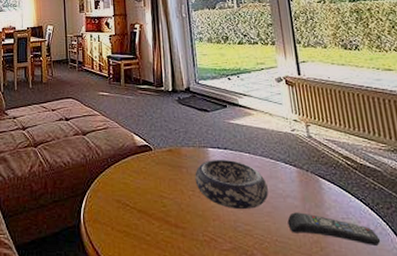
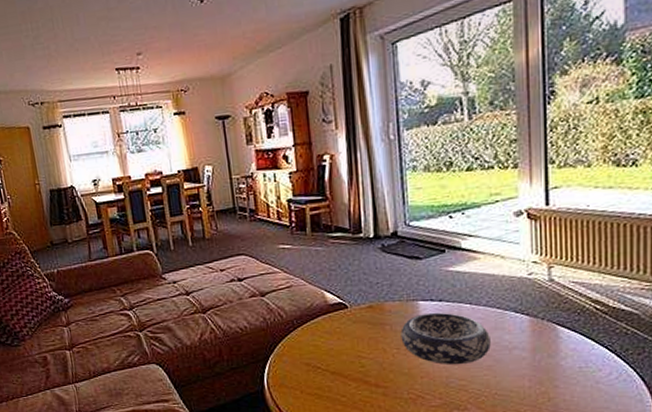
remote control: present [287,212,381,246] -> none [511,364,623,393]

